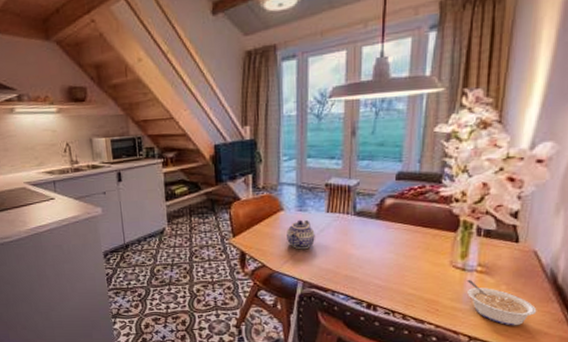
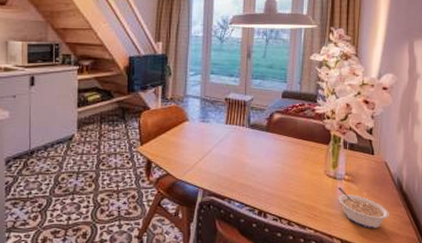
teapot: present [287,219,315,250] -> none [190,130,215,159]

